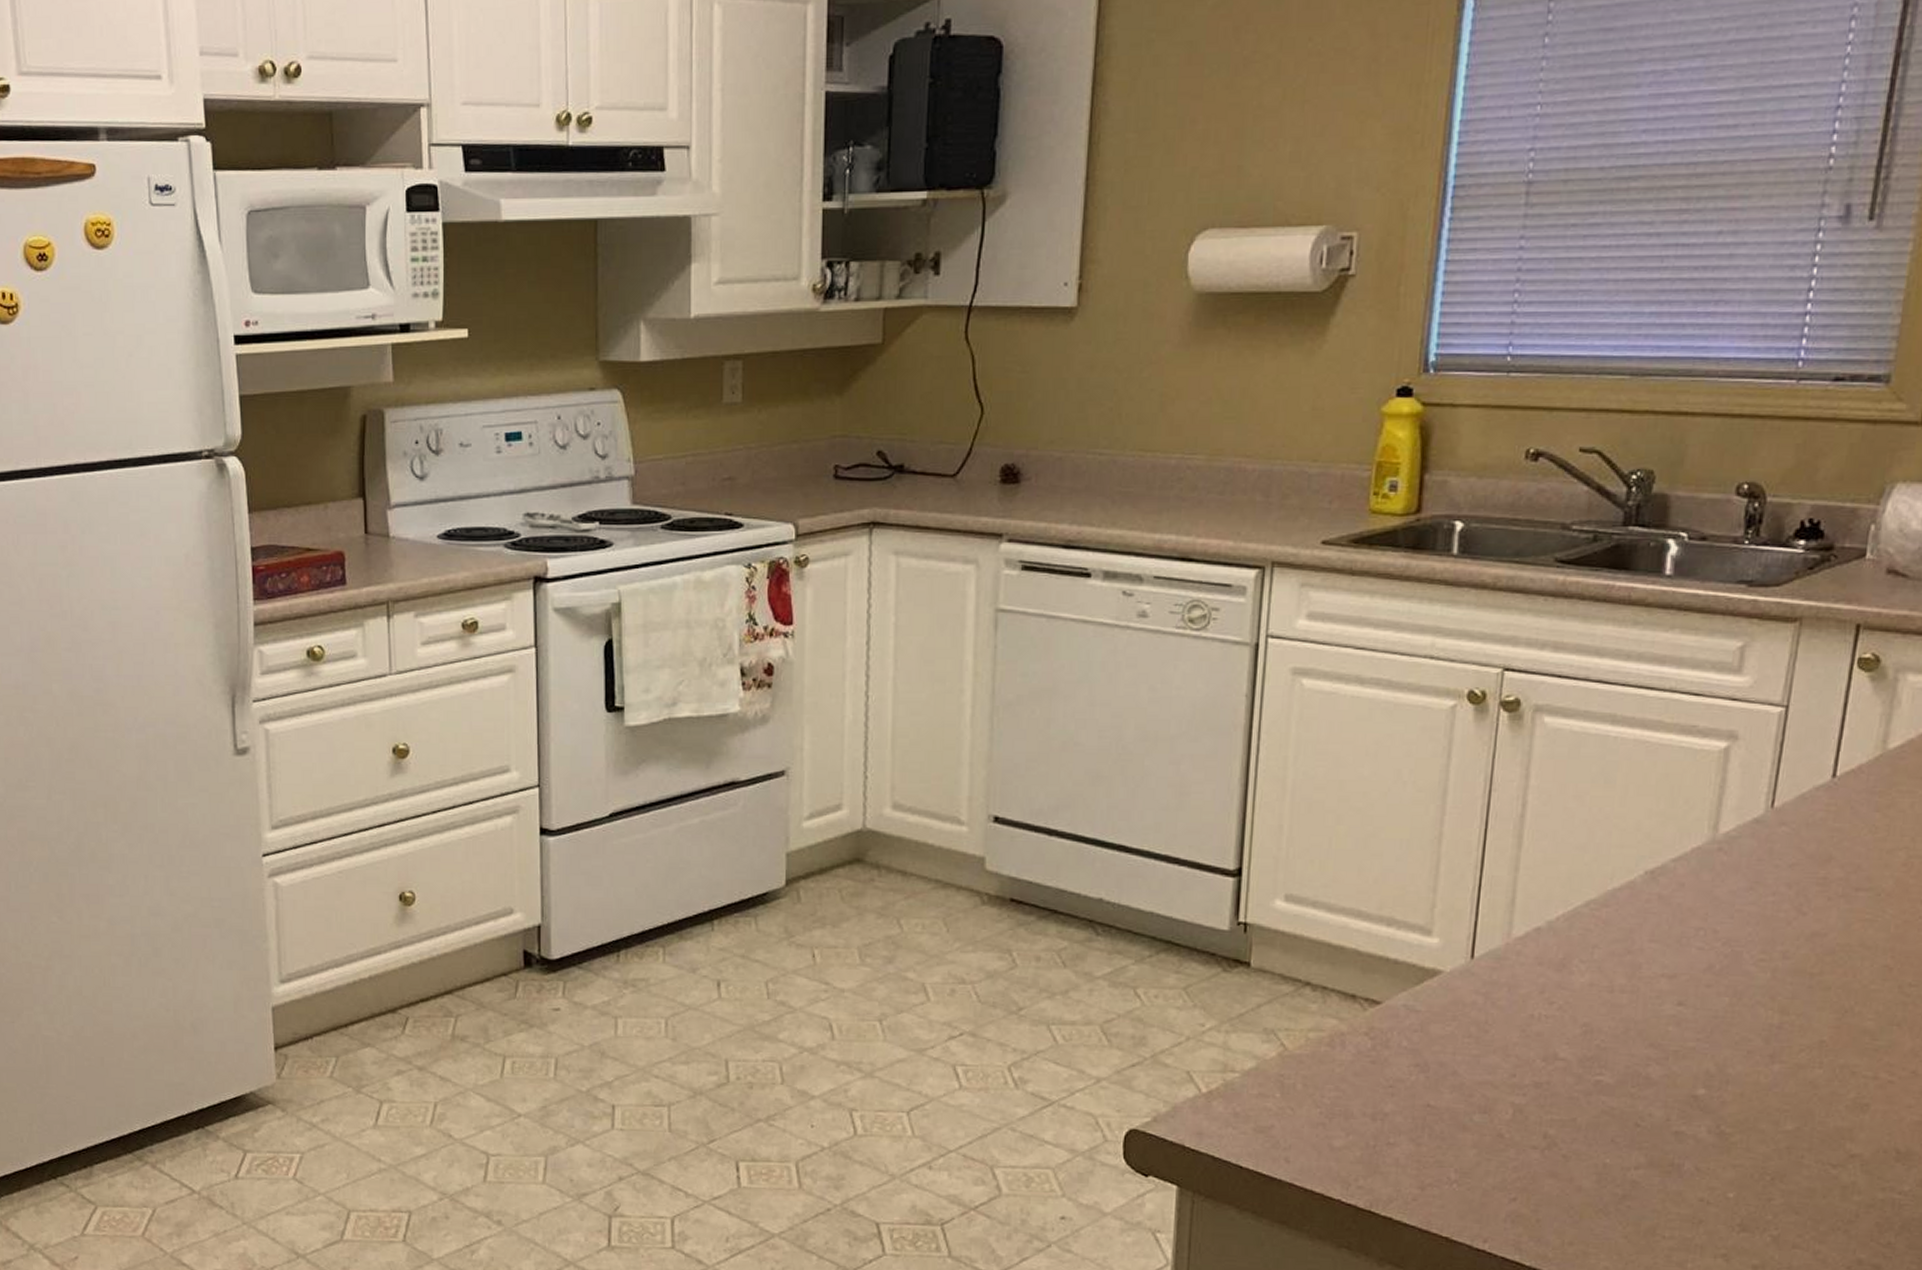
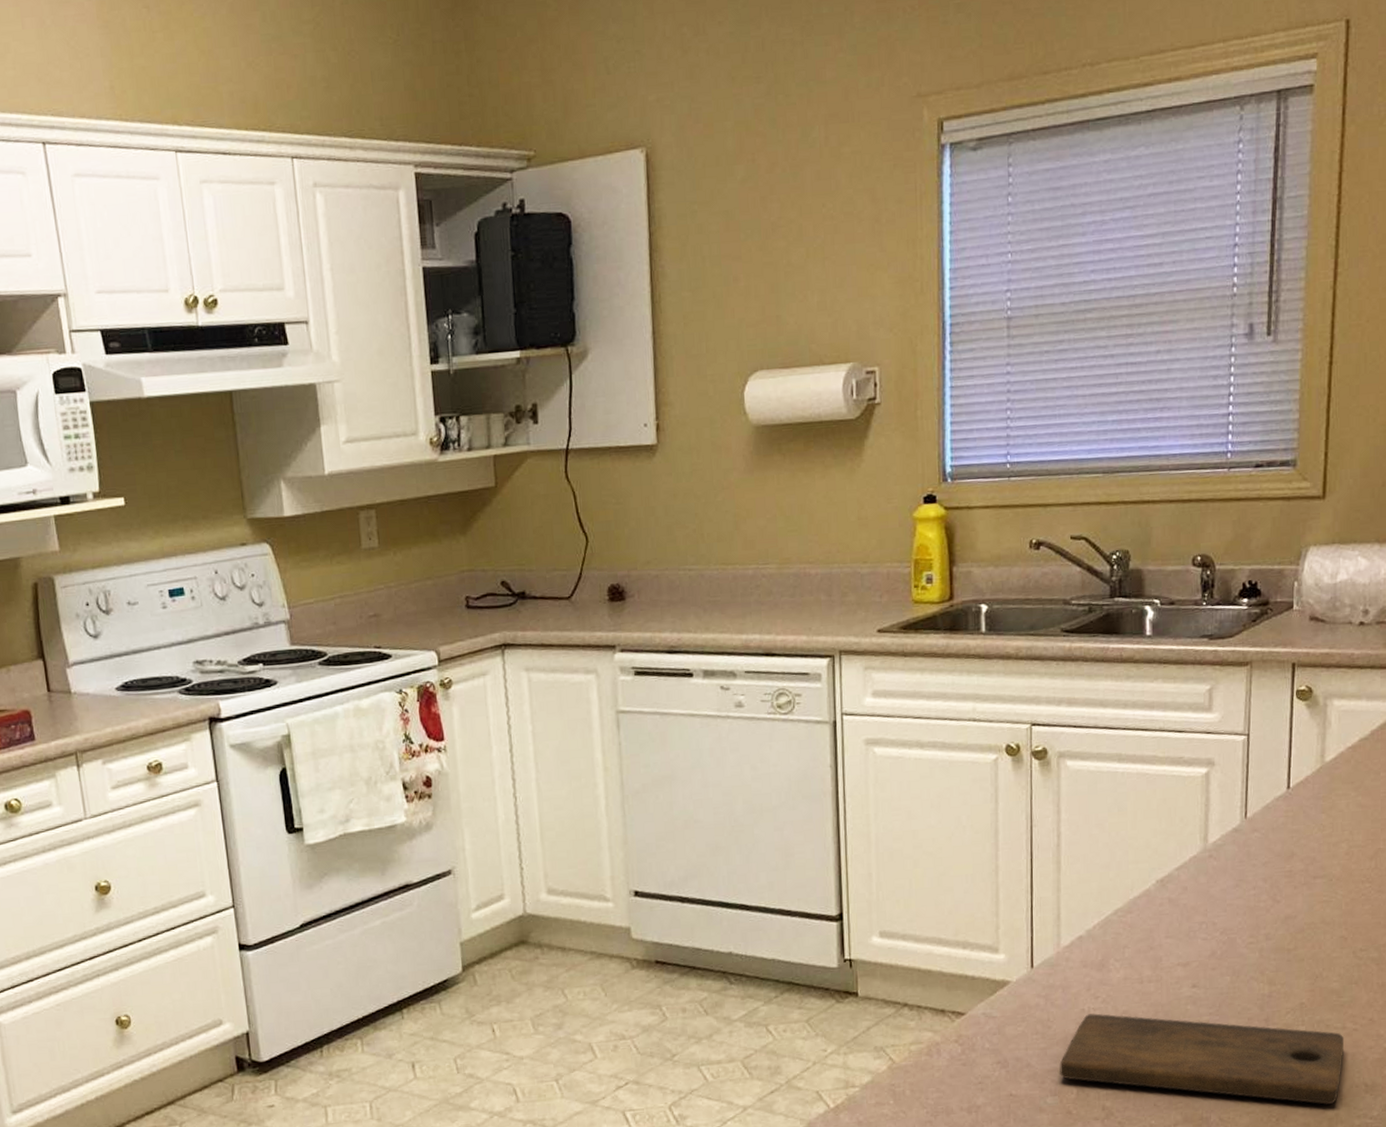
cutting board: none [1493,1021,1875,1169] -> present [1059,1013,1345,1105]

